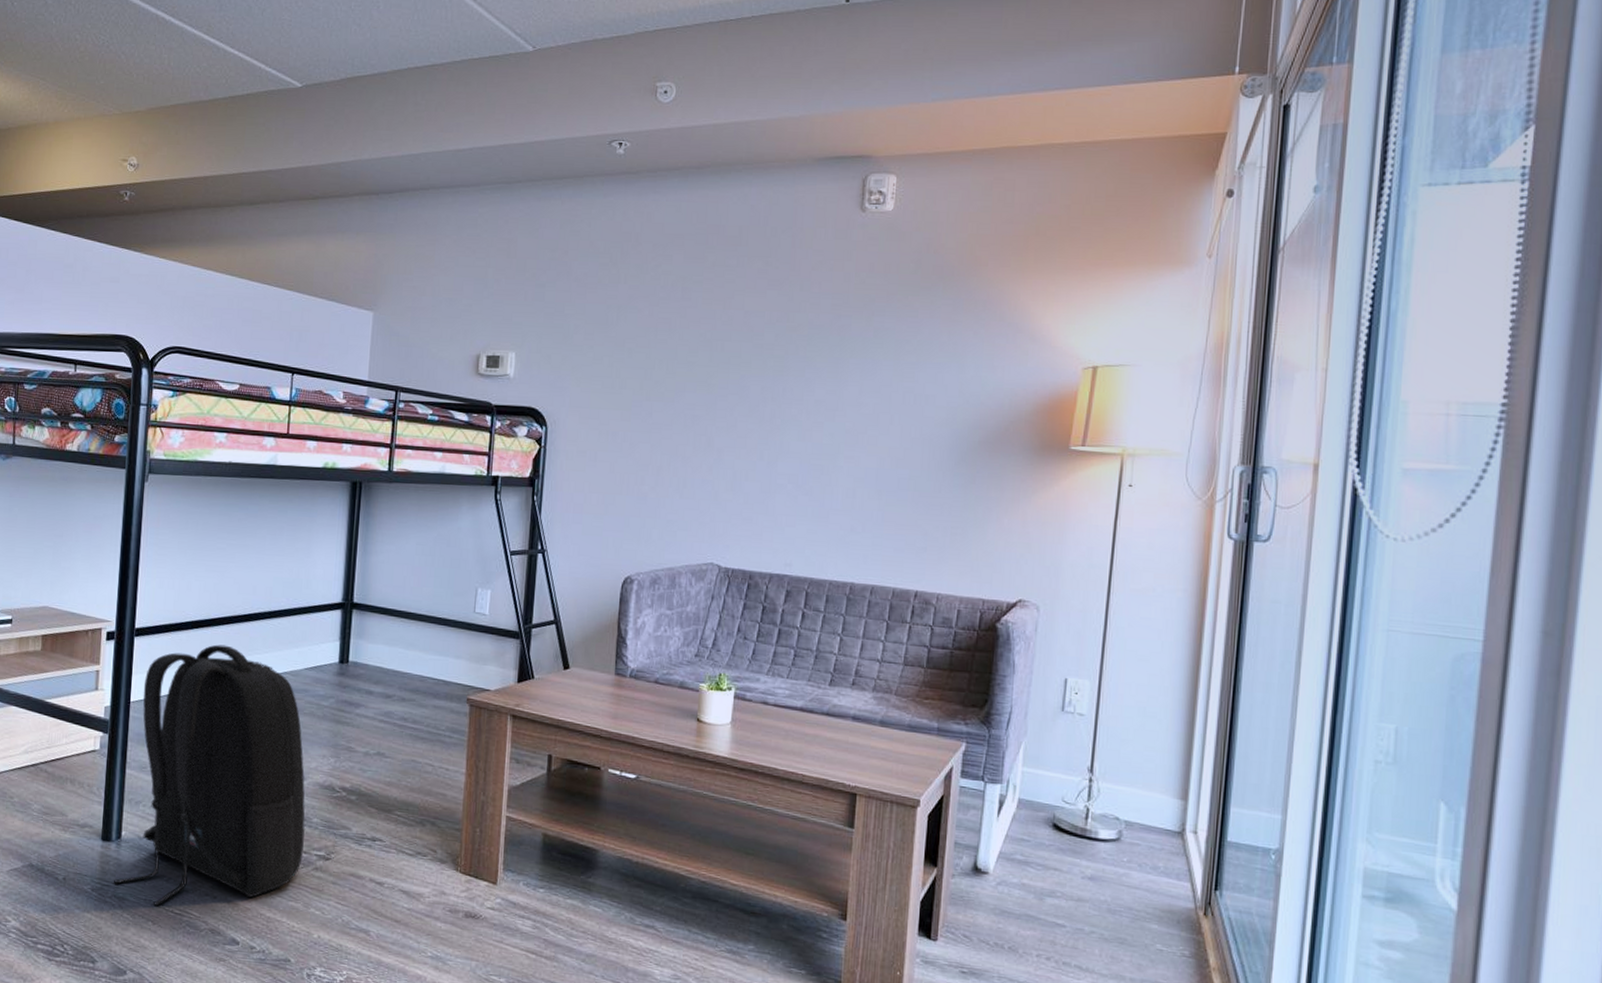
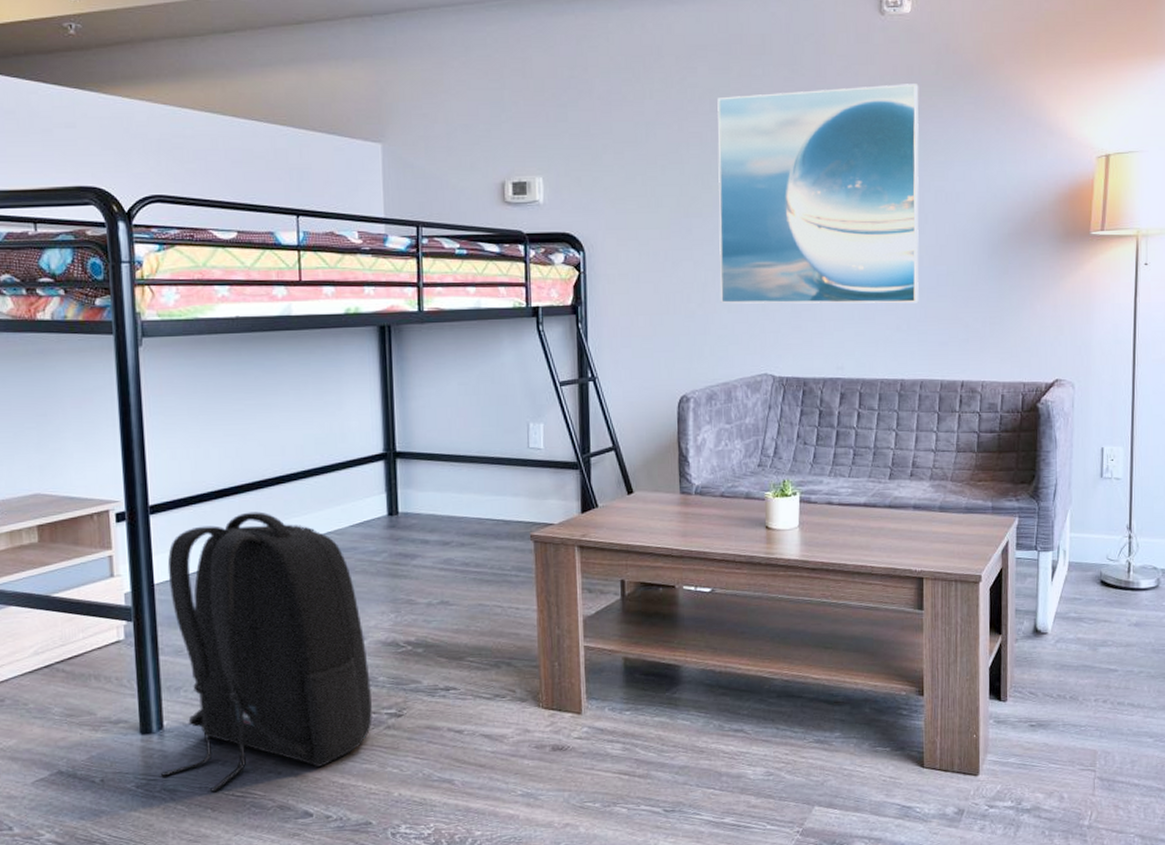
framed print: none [673,281,895,506] -> present [717,84,919,304]

